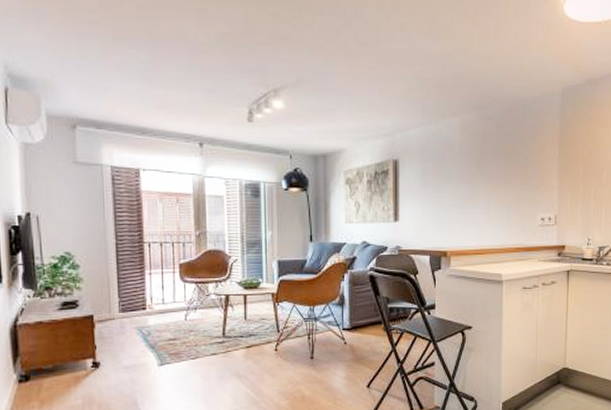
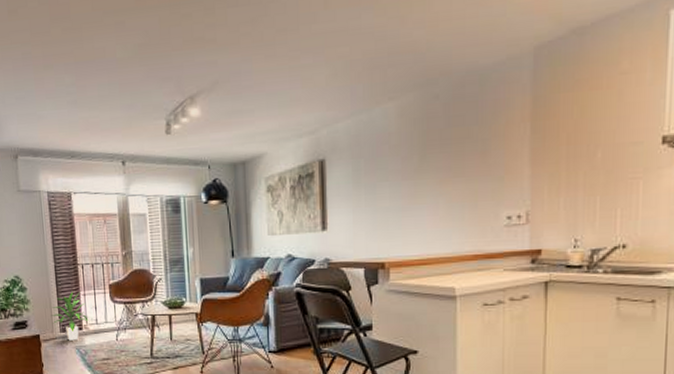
indoor plant: none [109,271,154,321] -> present [51,292,89,341]

